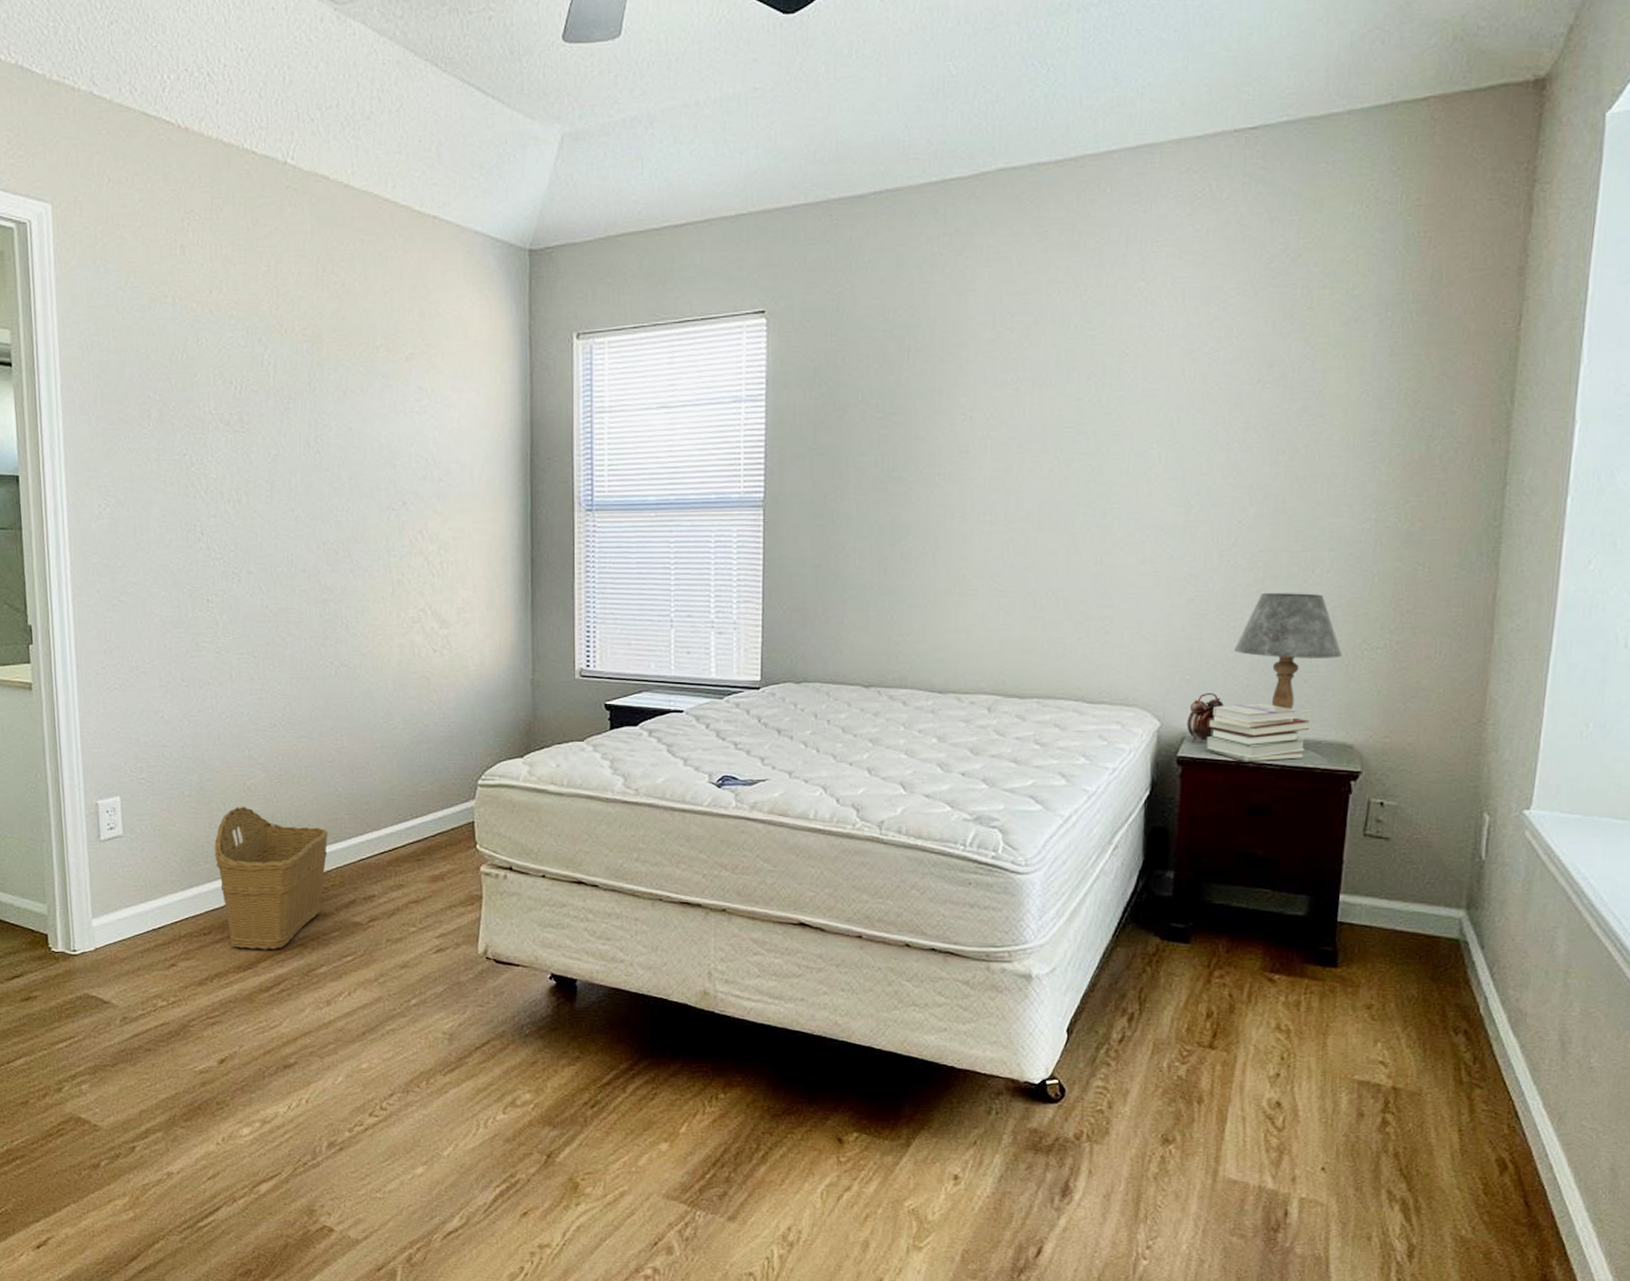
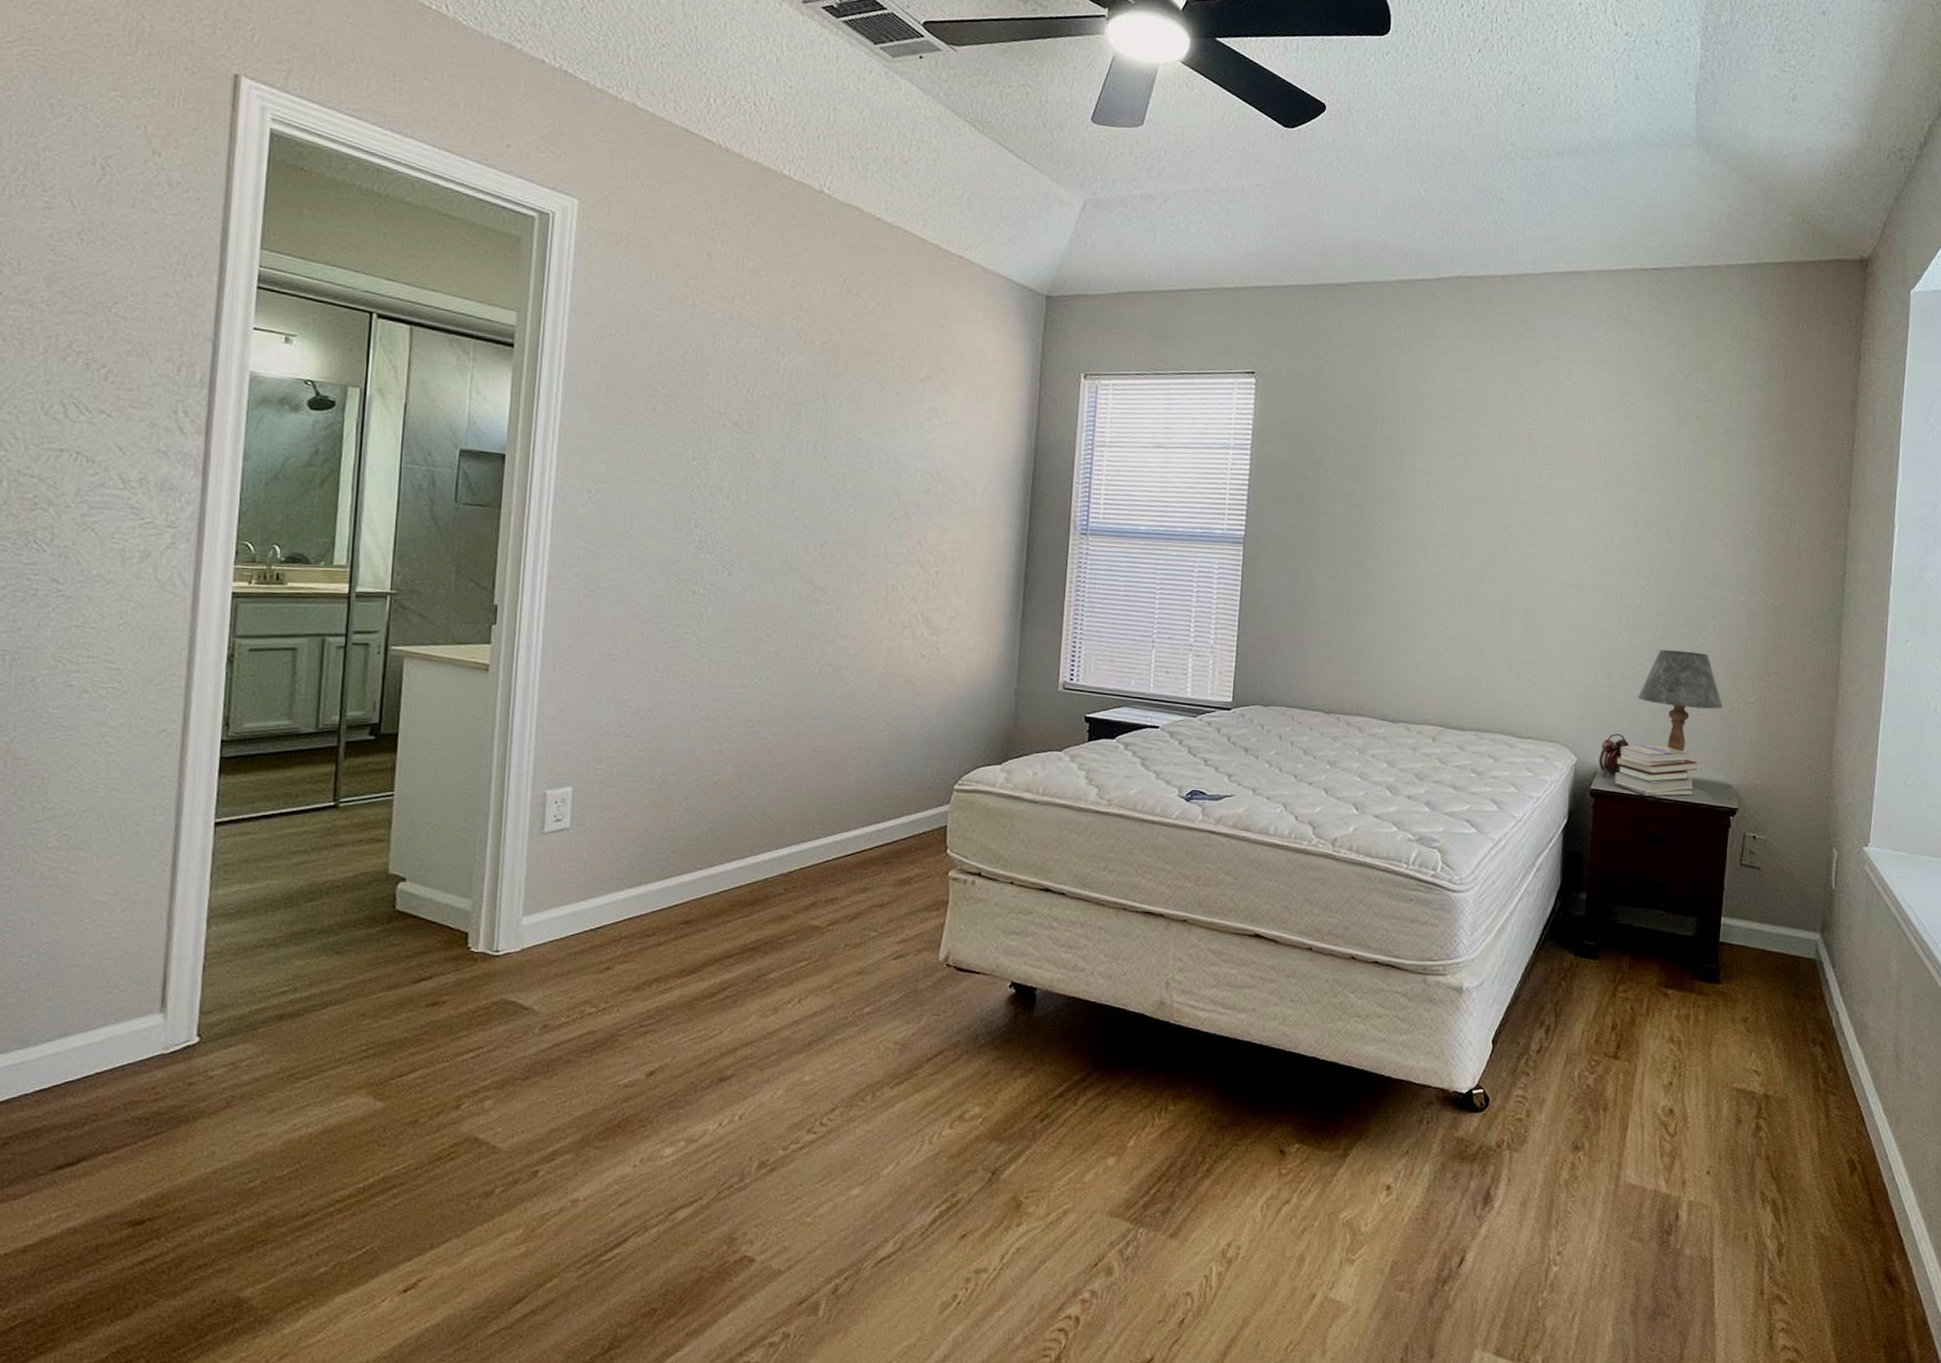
wicker basket: present [214,807,328,950] -> none [669,803,795,954]

